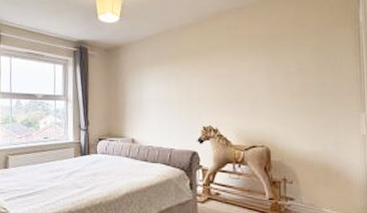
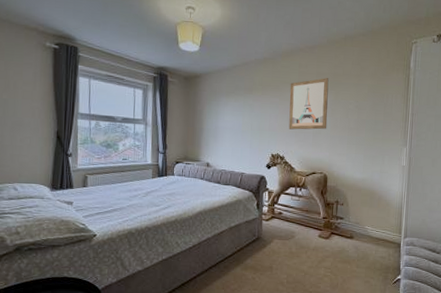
wall art: none [219,40,266,98] -> present [288,78,329,130]

